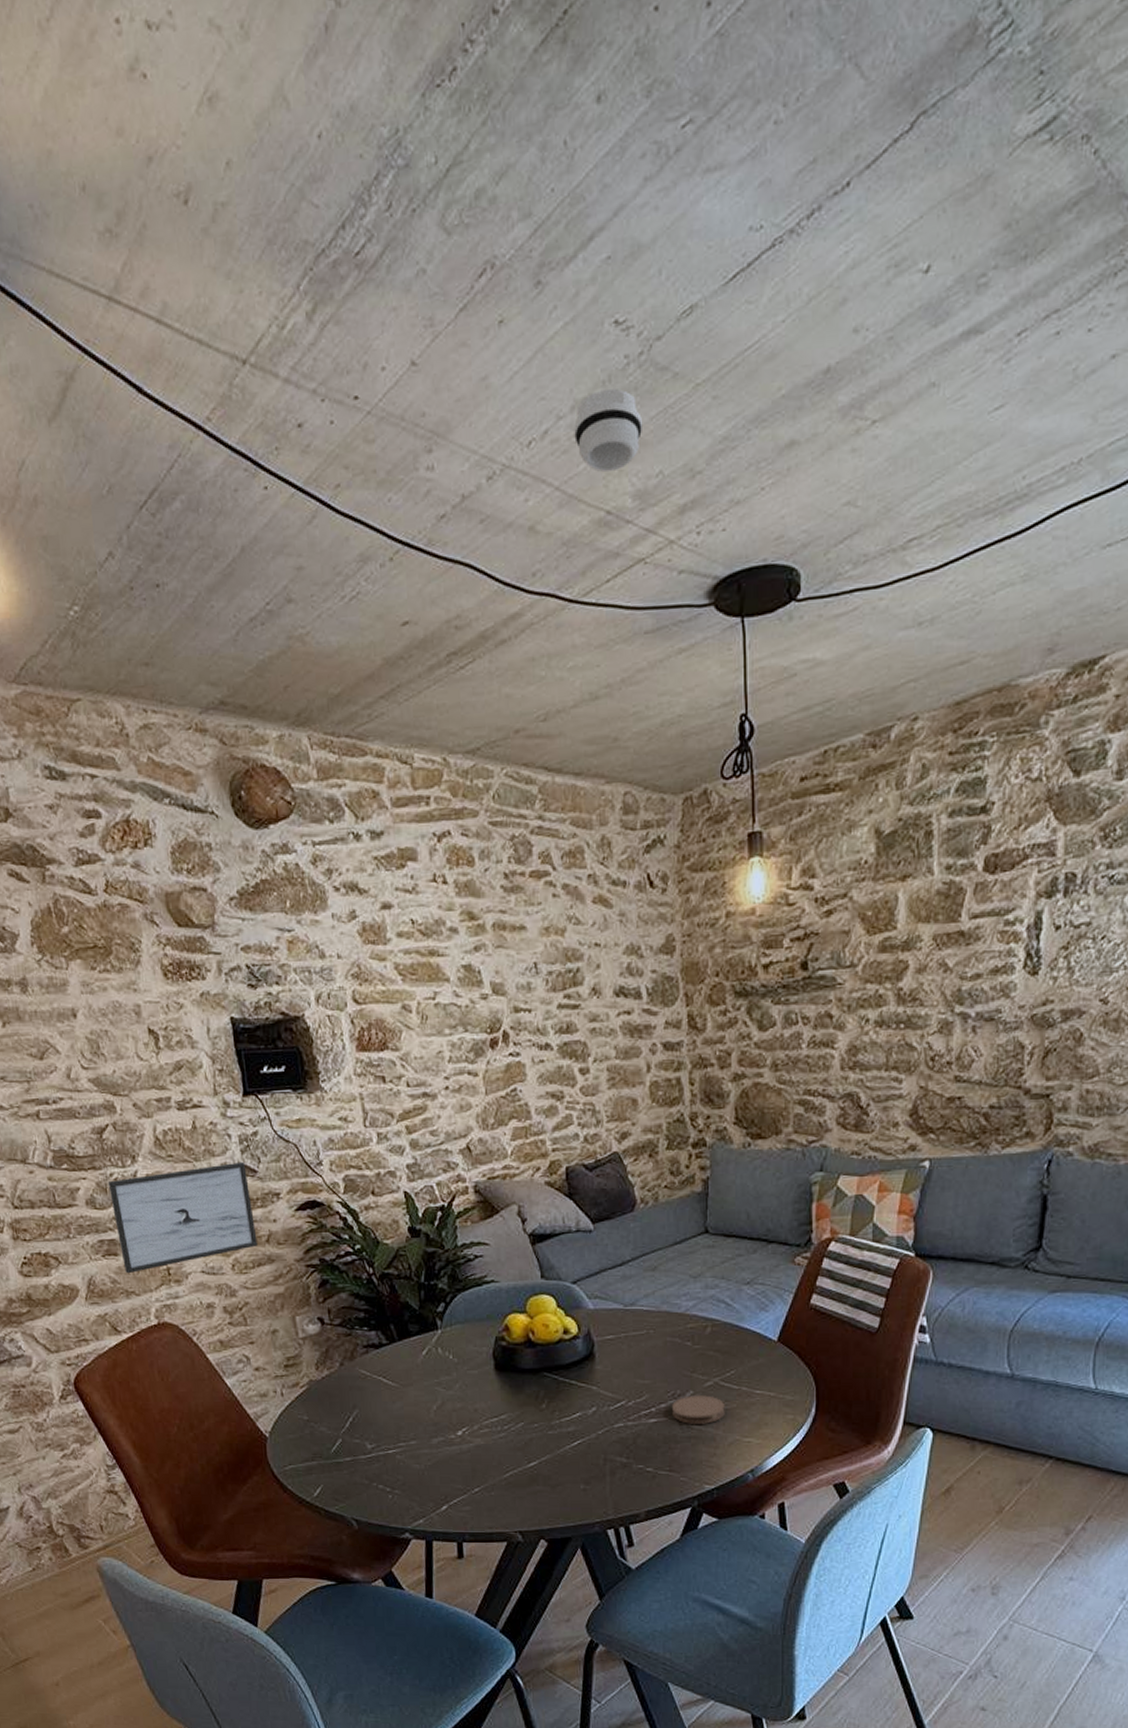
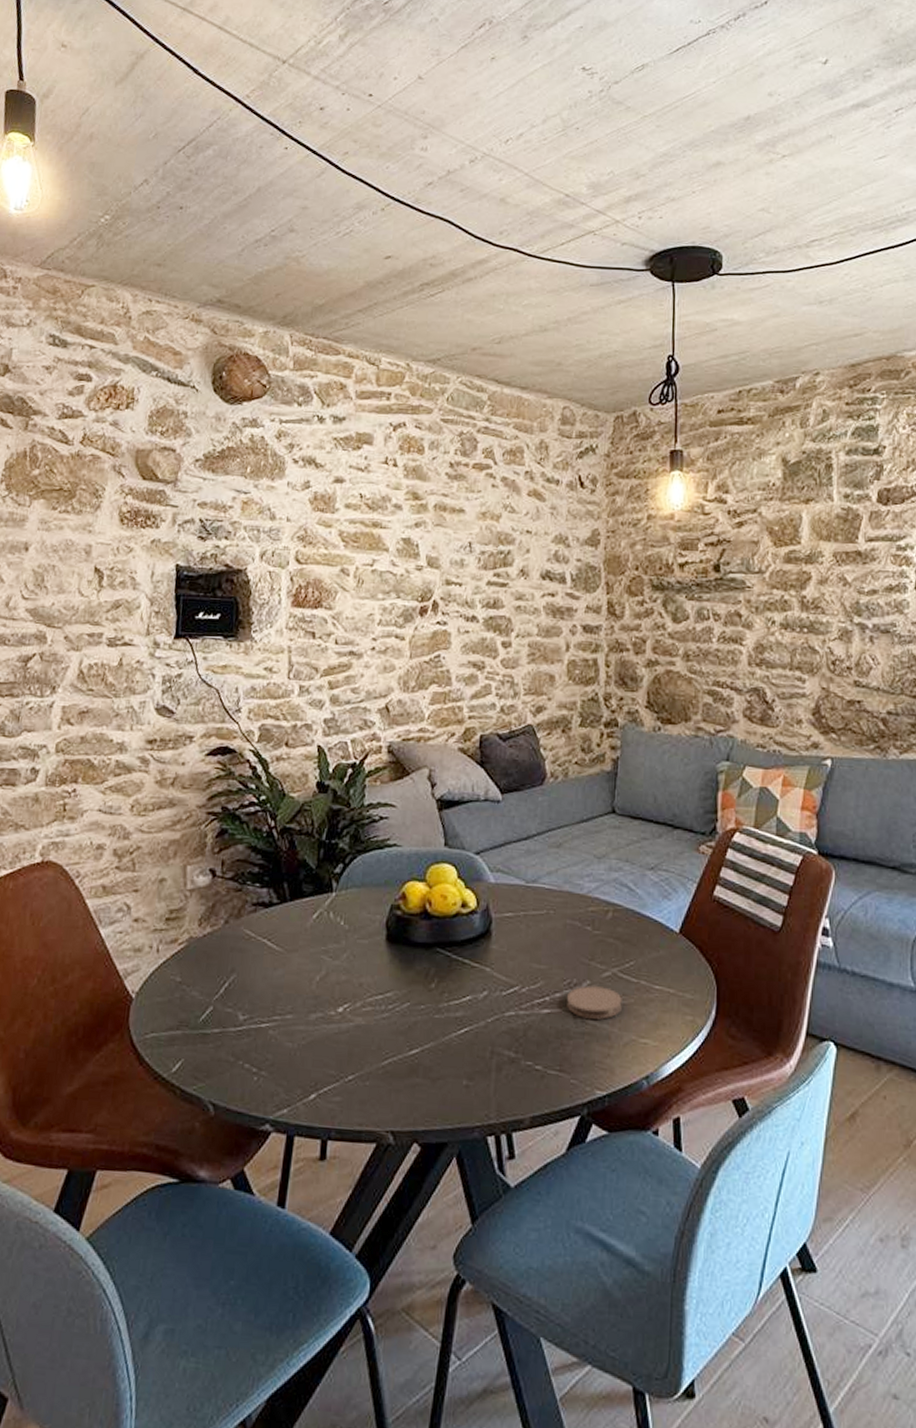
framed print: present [107,1161,258,1274] -> none [19,701,165,806]
smoke detector: present [574,388,643,473] -> none [544,111,600,168]

